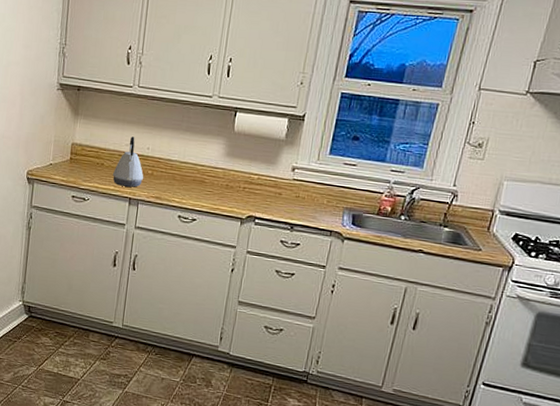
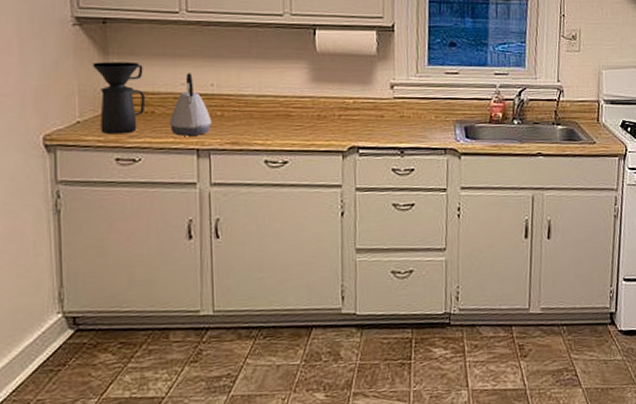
coffee maker: none [65,120,101,178] -> present [92,62,146,135]

